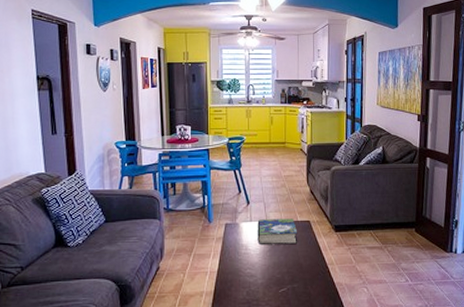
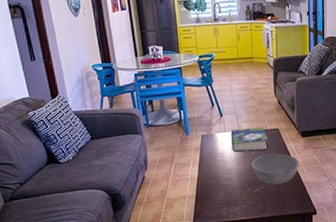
bowl: none [277,248,332,285] -> present [251,153,300,185]

